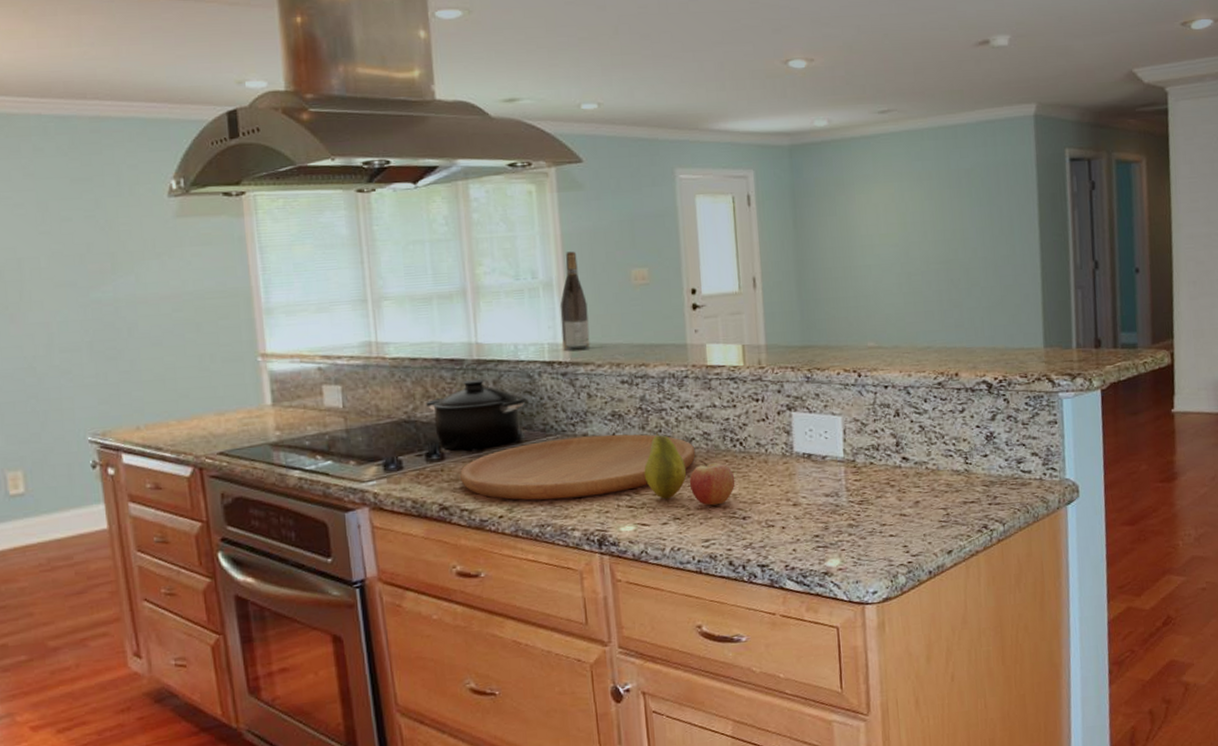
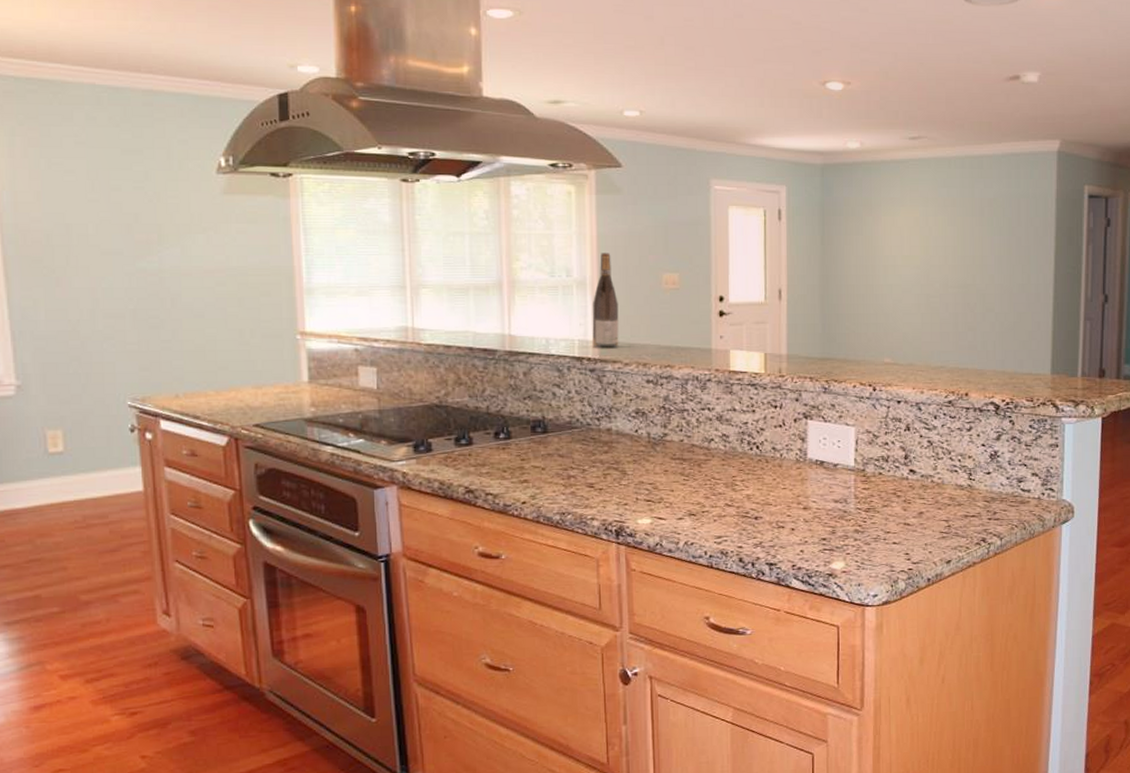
saucepan: present [426,378,526,451] -> none [458,369,554,438]
cutting board: present [460,434,696,501] -> none [487,430,714,490]
fruit: present [644,430,687,500] -> none [663,430,704,496]
fruit: present [689,460,735,506] -> none [706,460,750,504]

